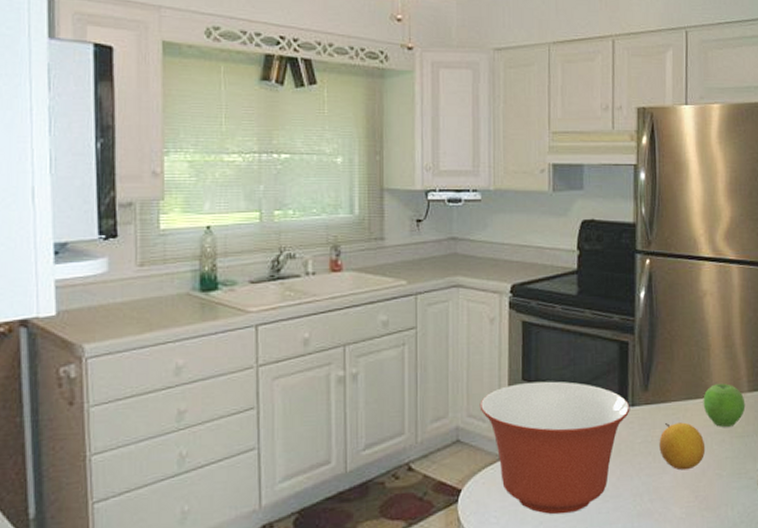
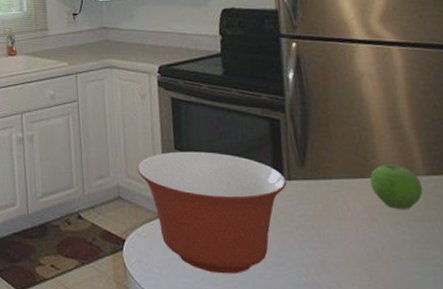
fruit: present [659,422,706,471] -> none [322,199,378,248]

